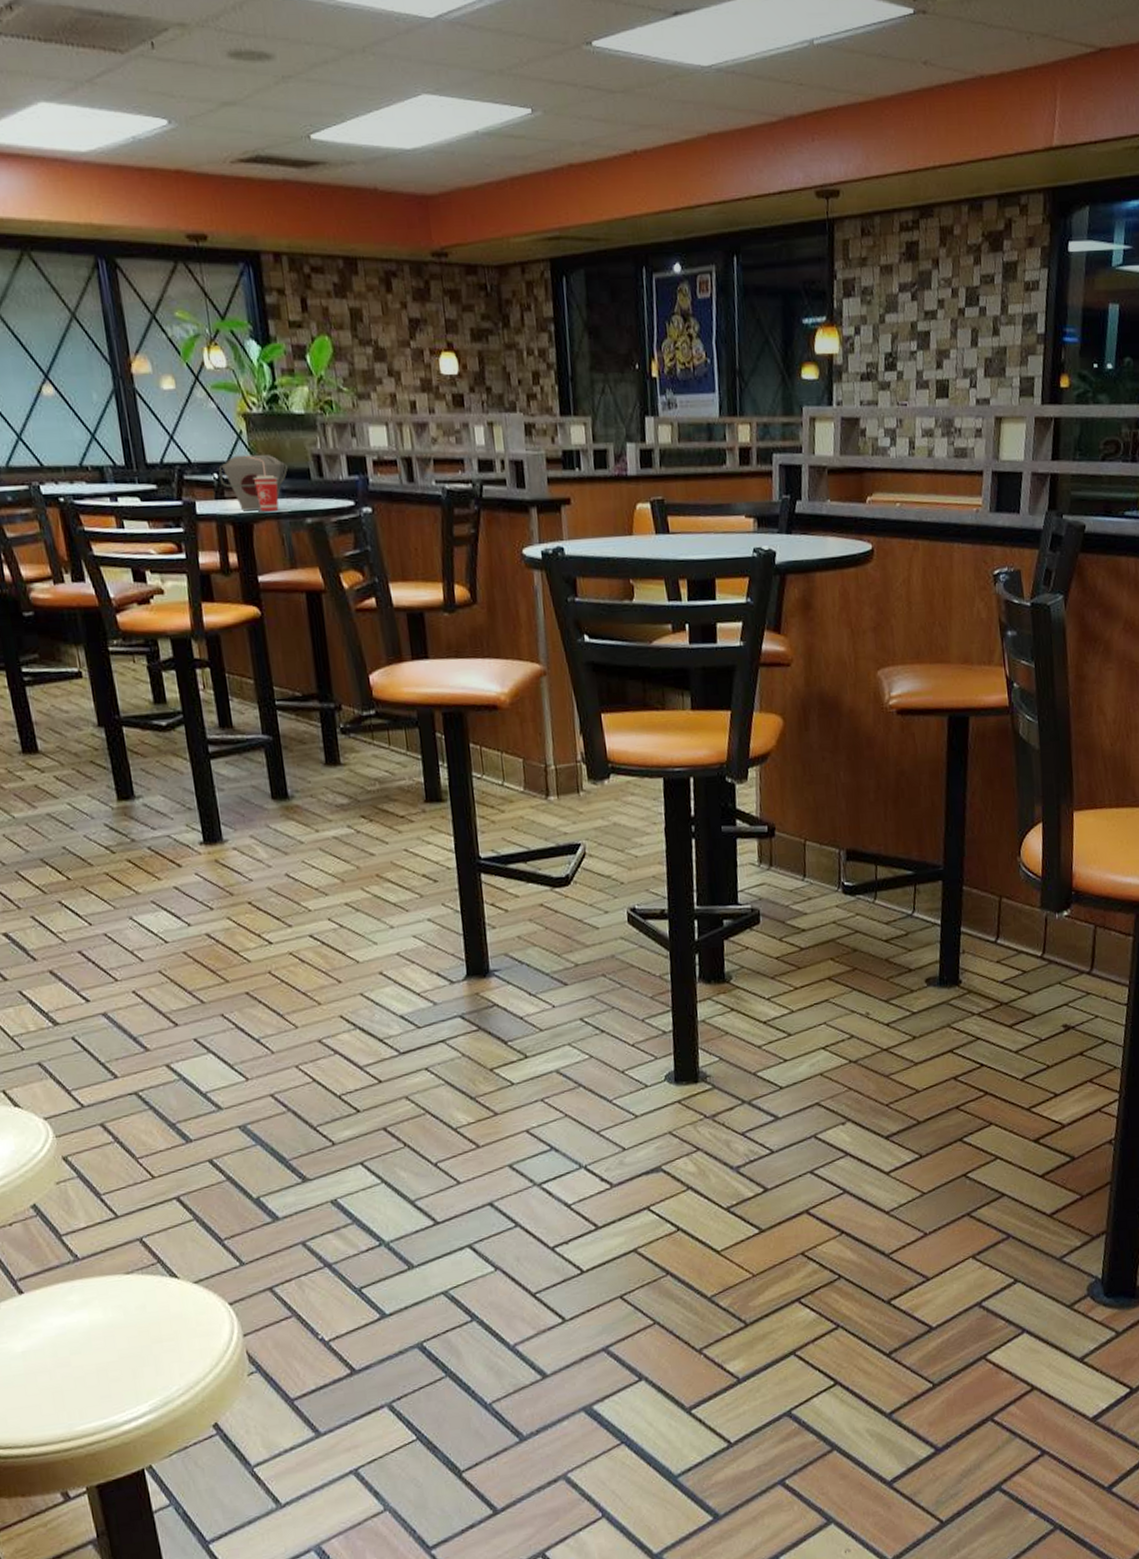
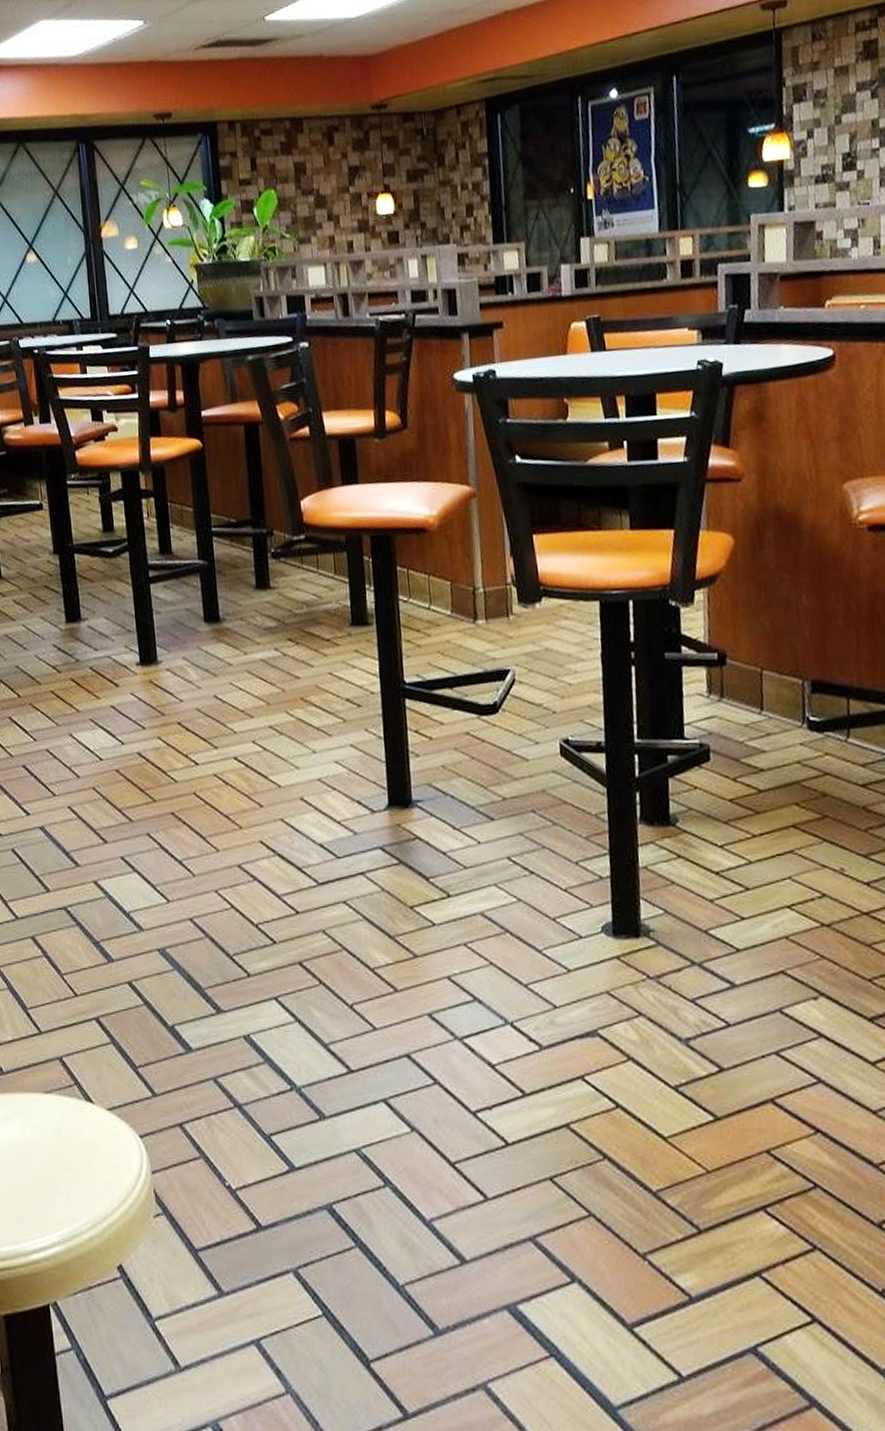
takeout container: present [218,454,289,511] -> none [171,300,233,352]
beverage cup: present [245,455,279,512] -> none [195,301,224,352]

